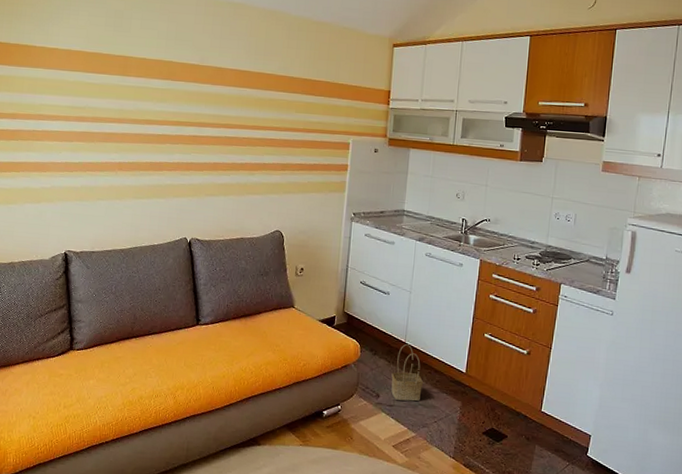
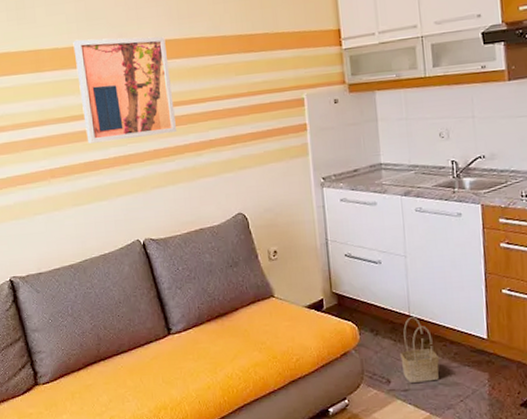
wall art: none [156,54,241,152] -> present [73,36,176,144]

